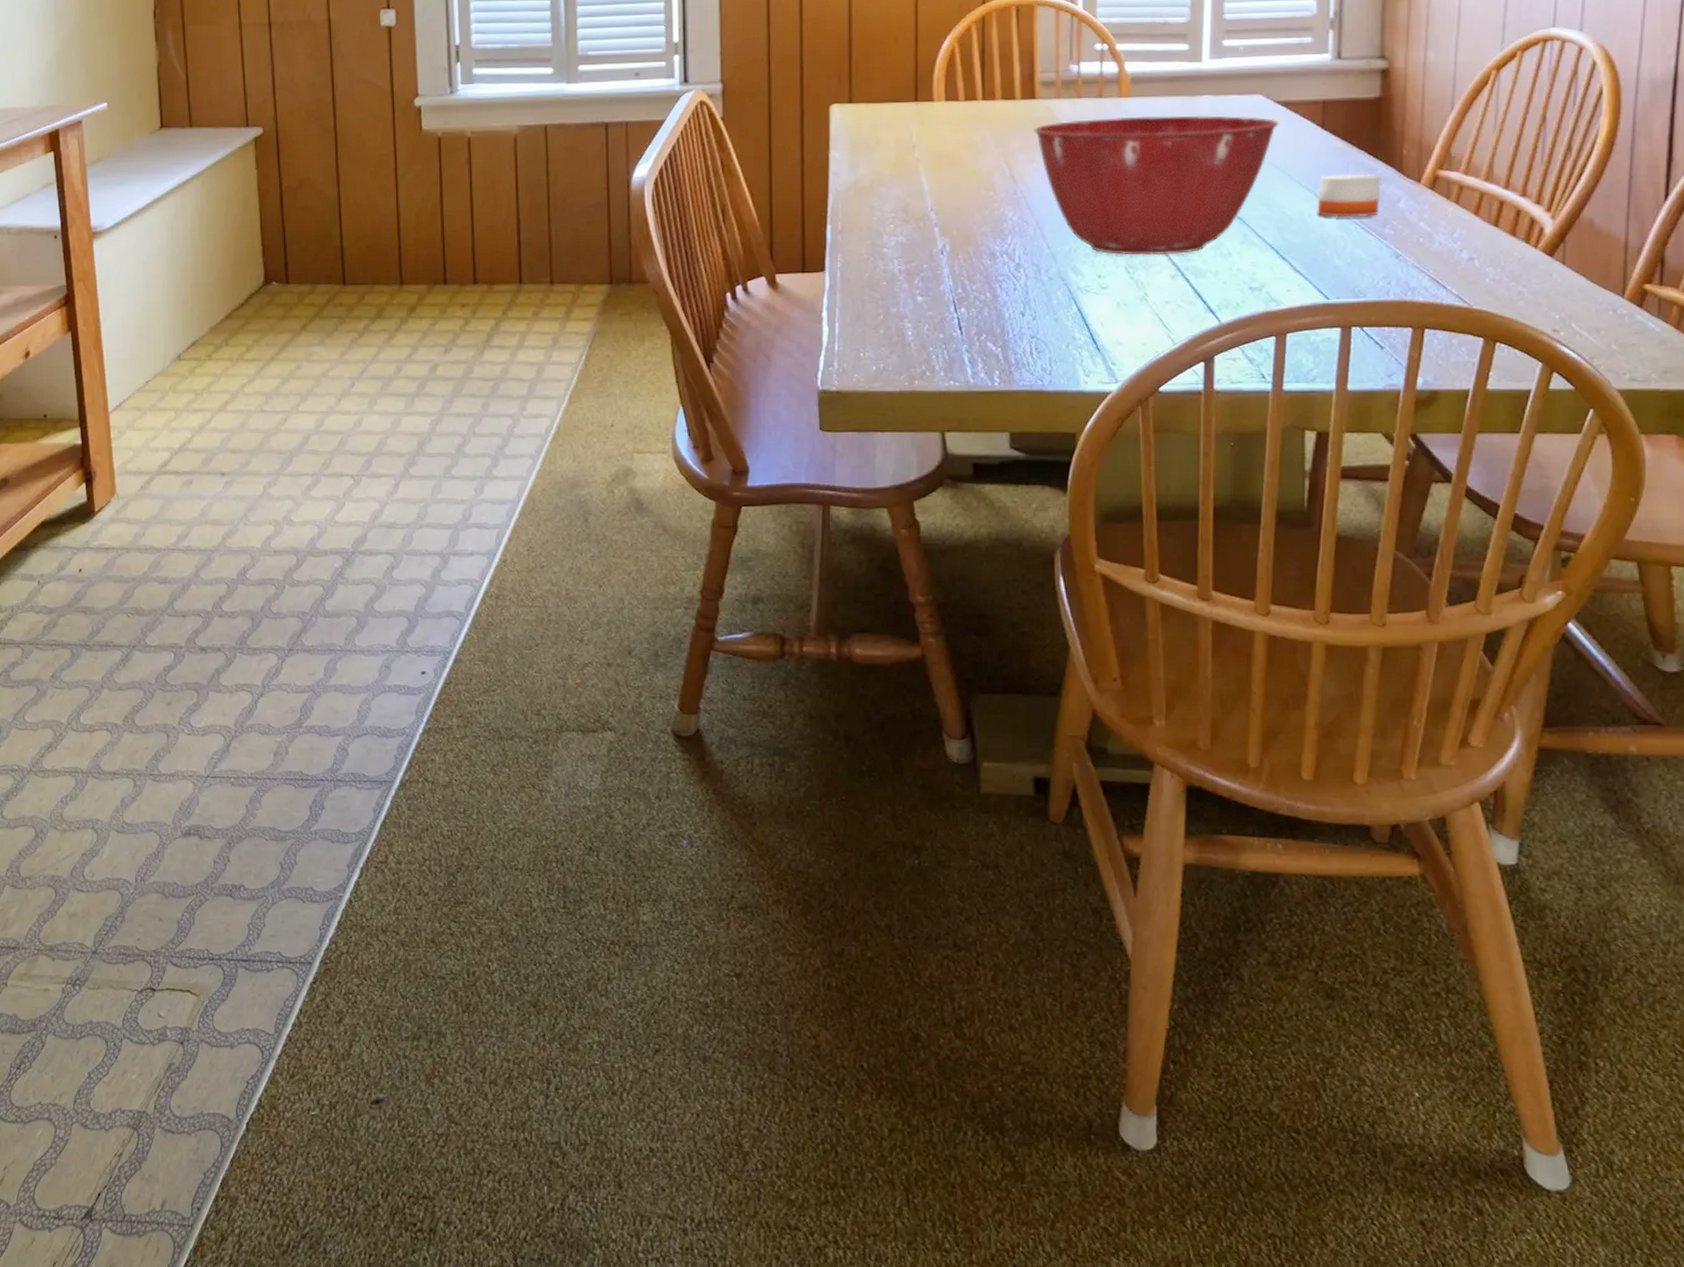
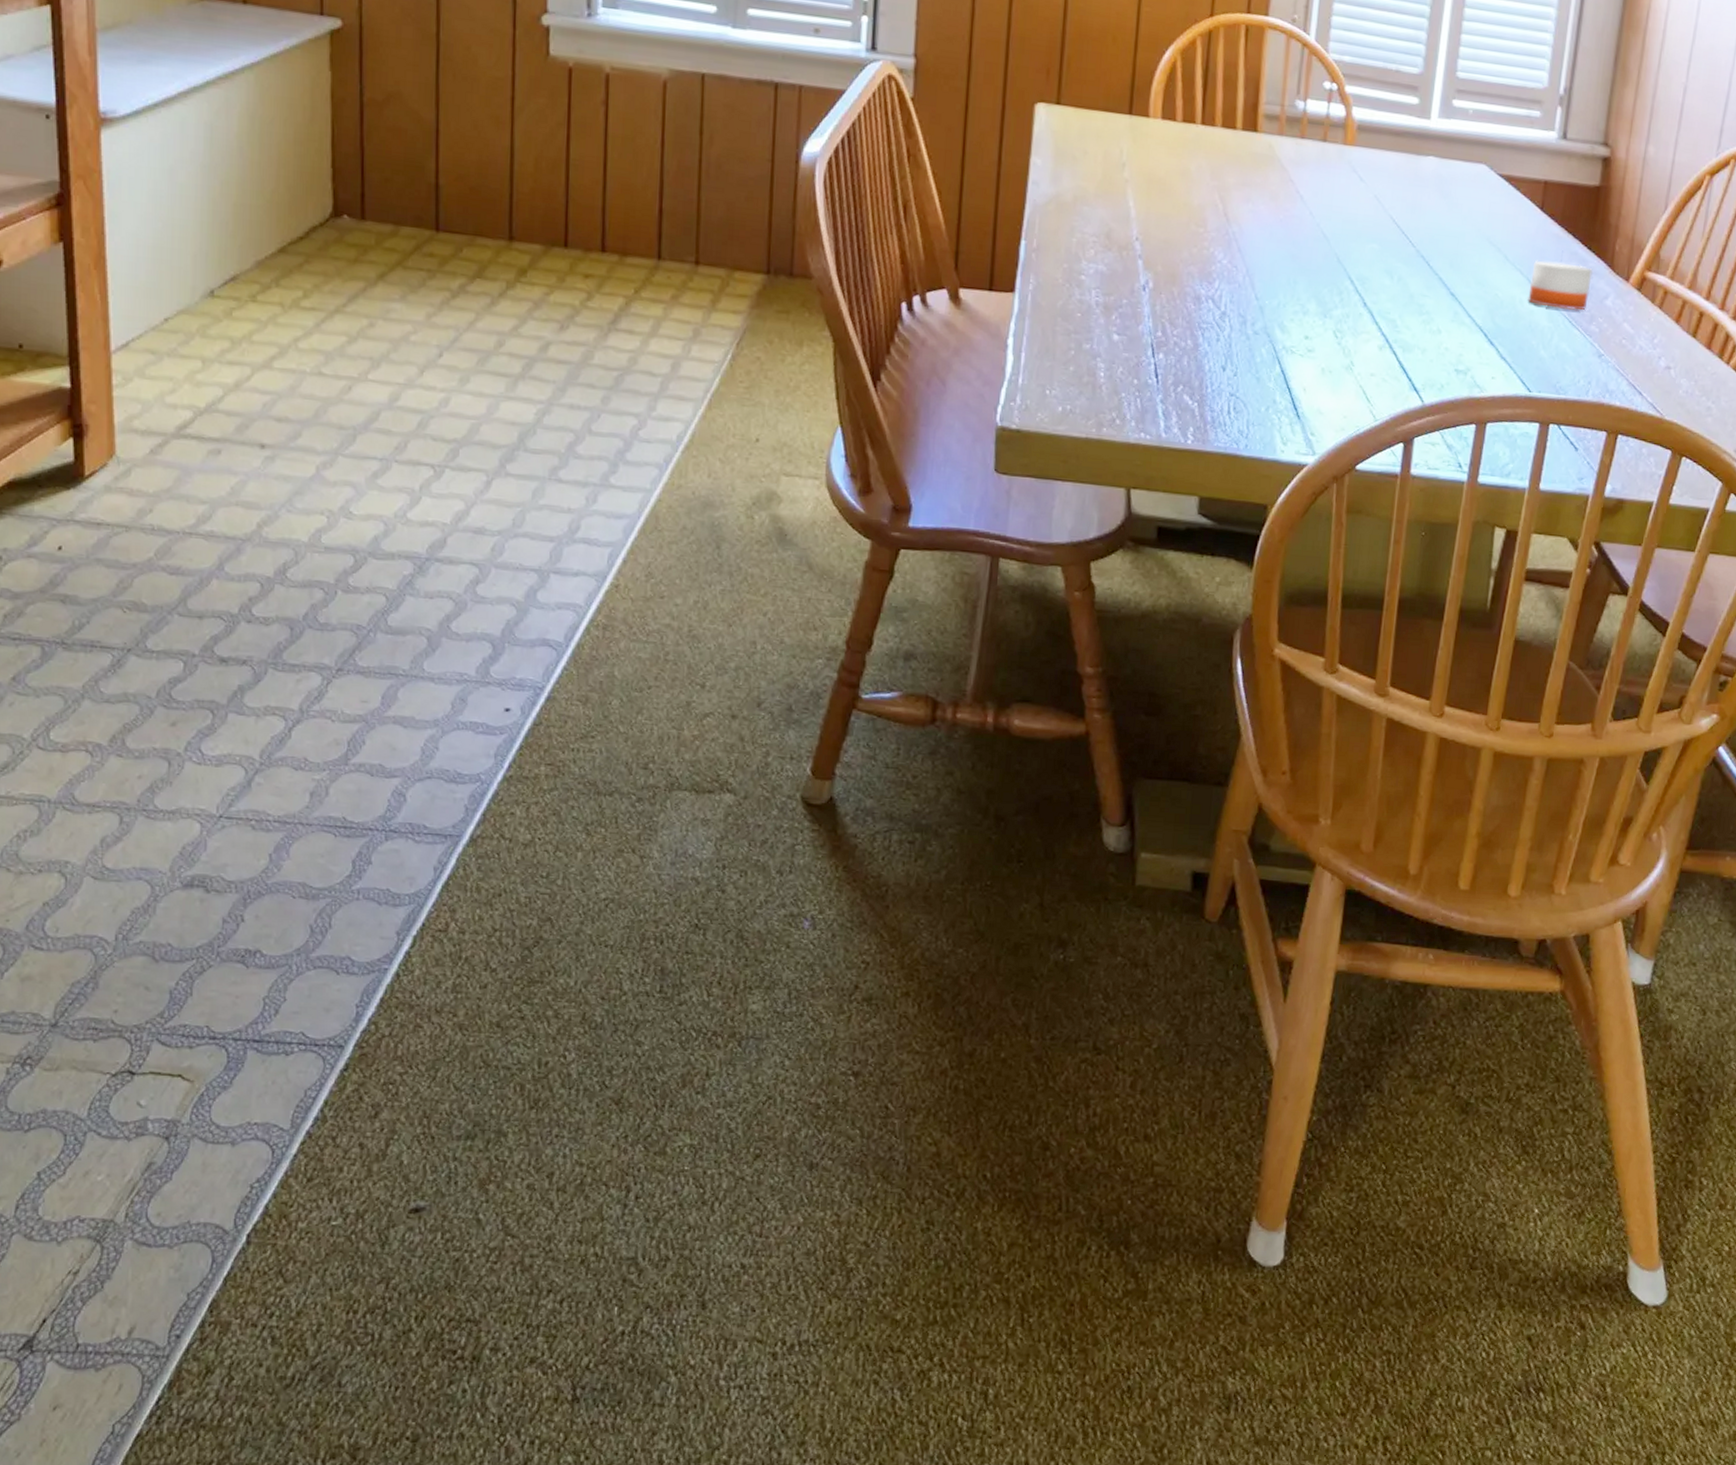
mixing bowl: present [1034,115,1279,256] -> none [1252,161,1500,325]

